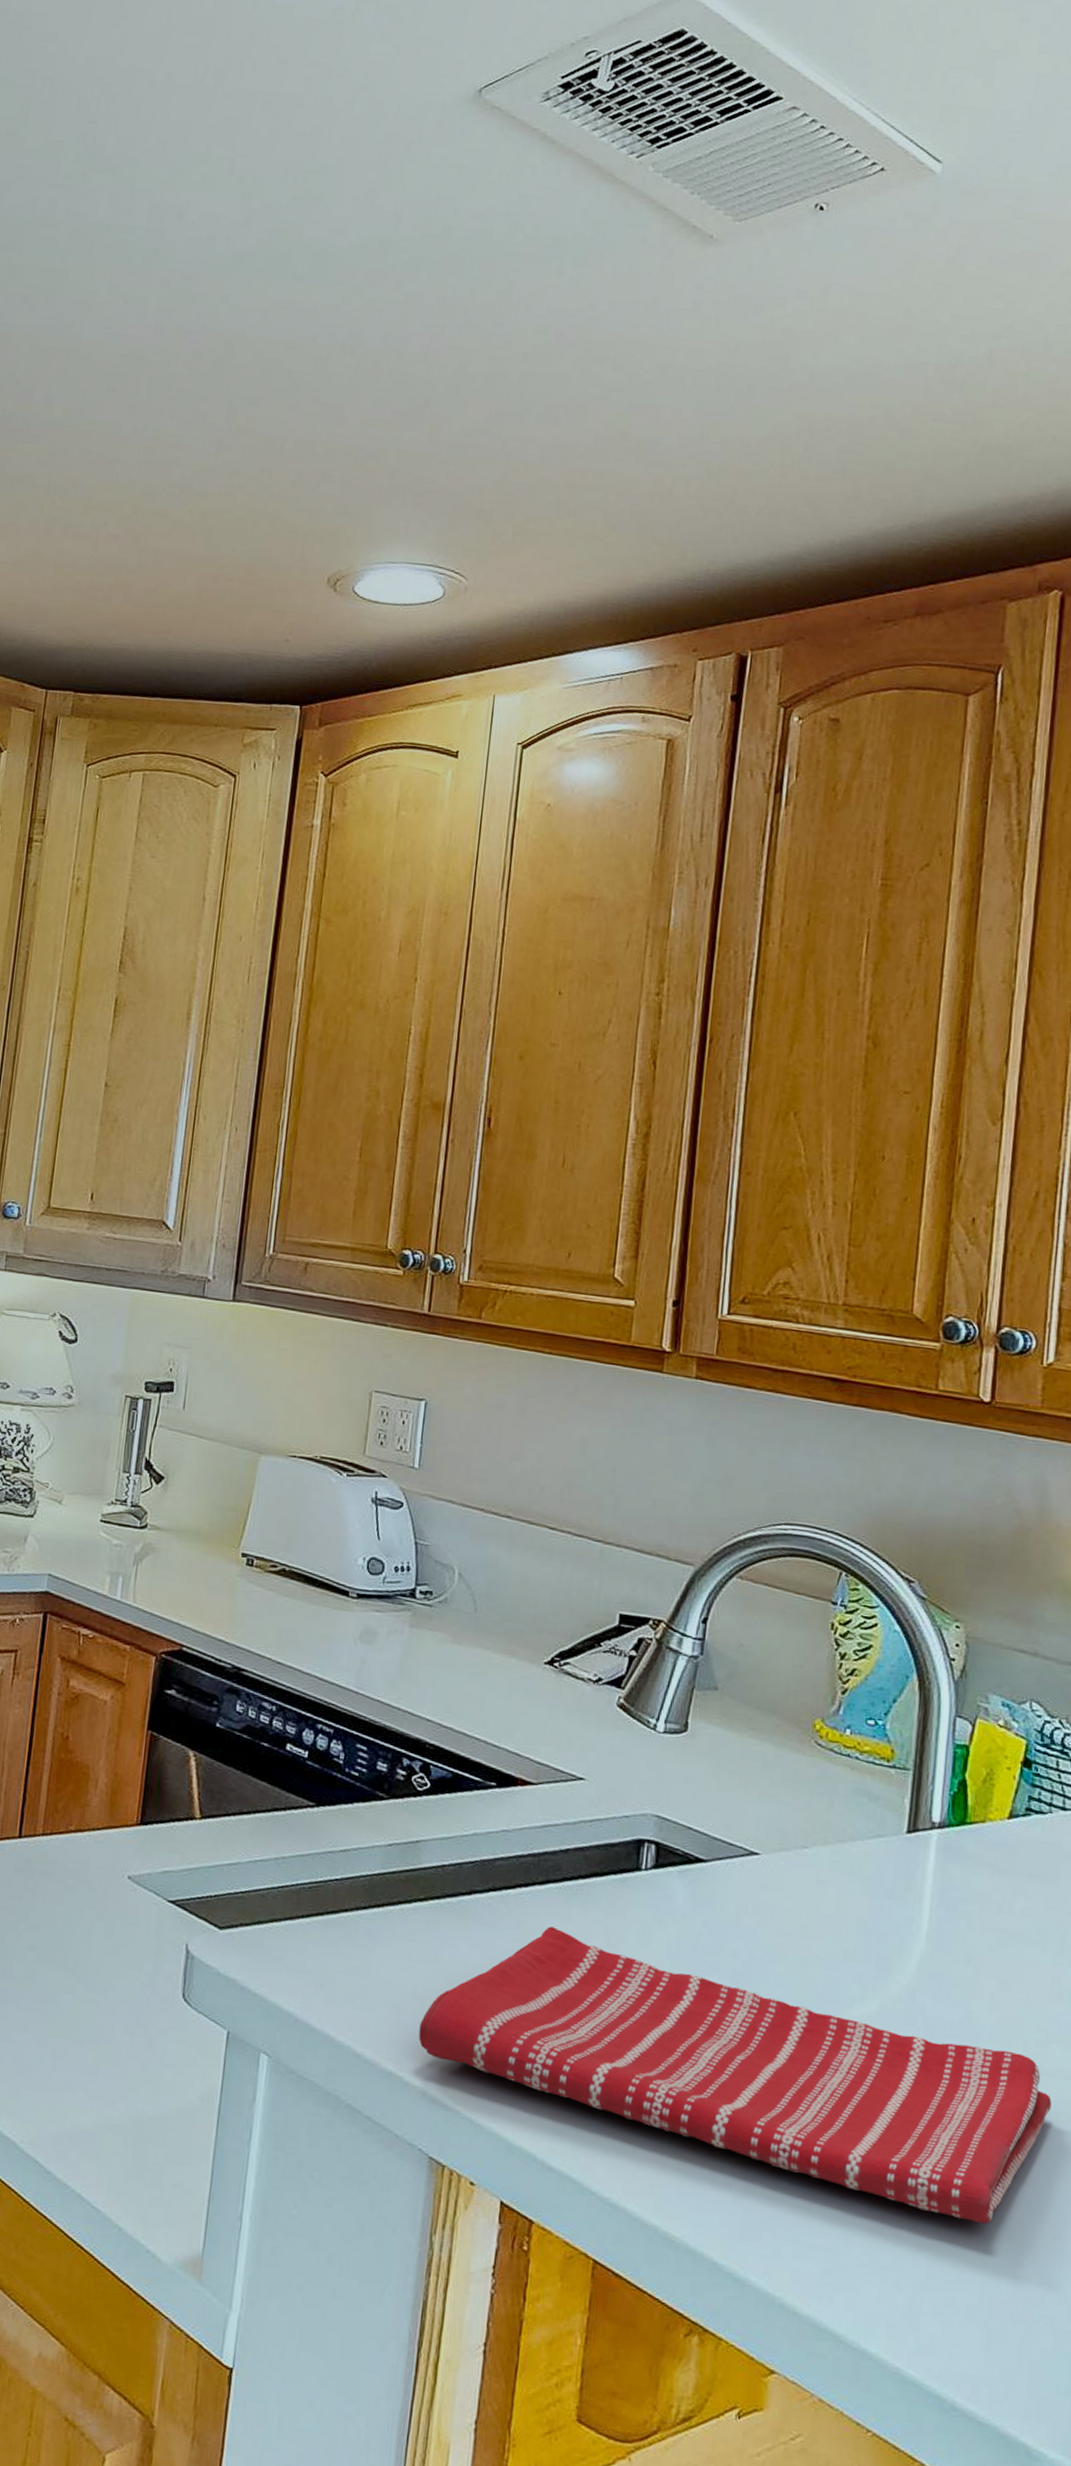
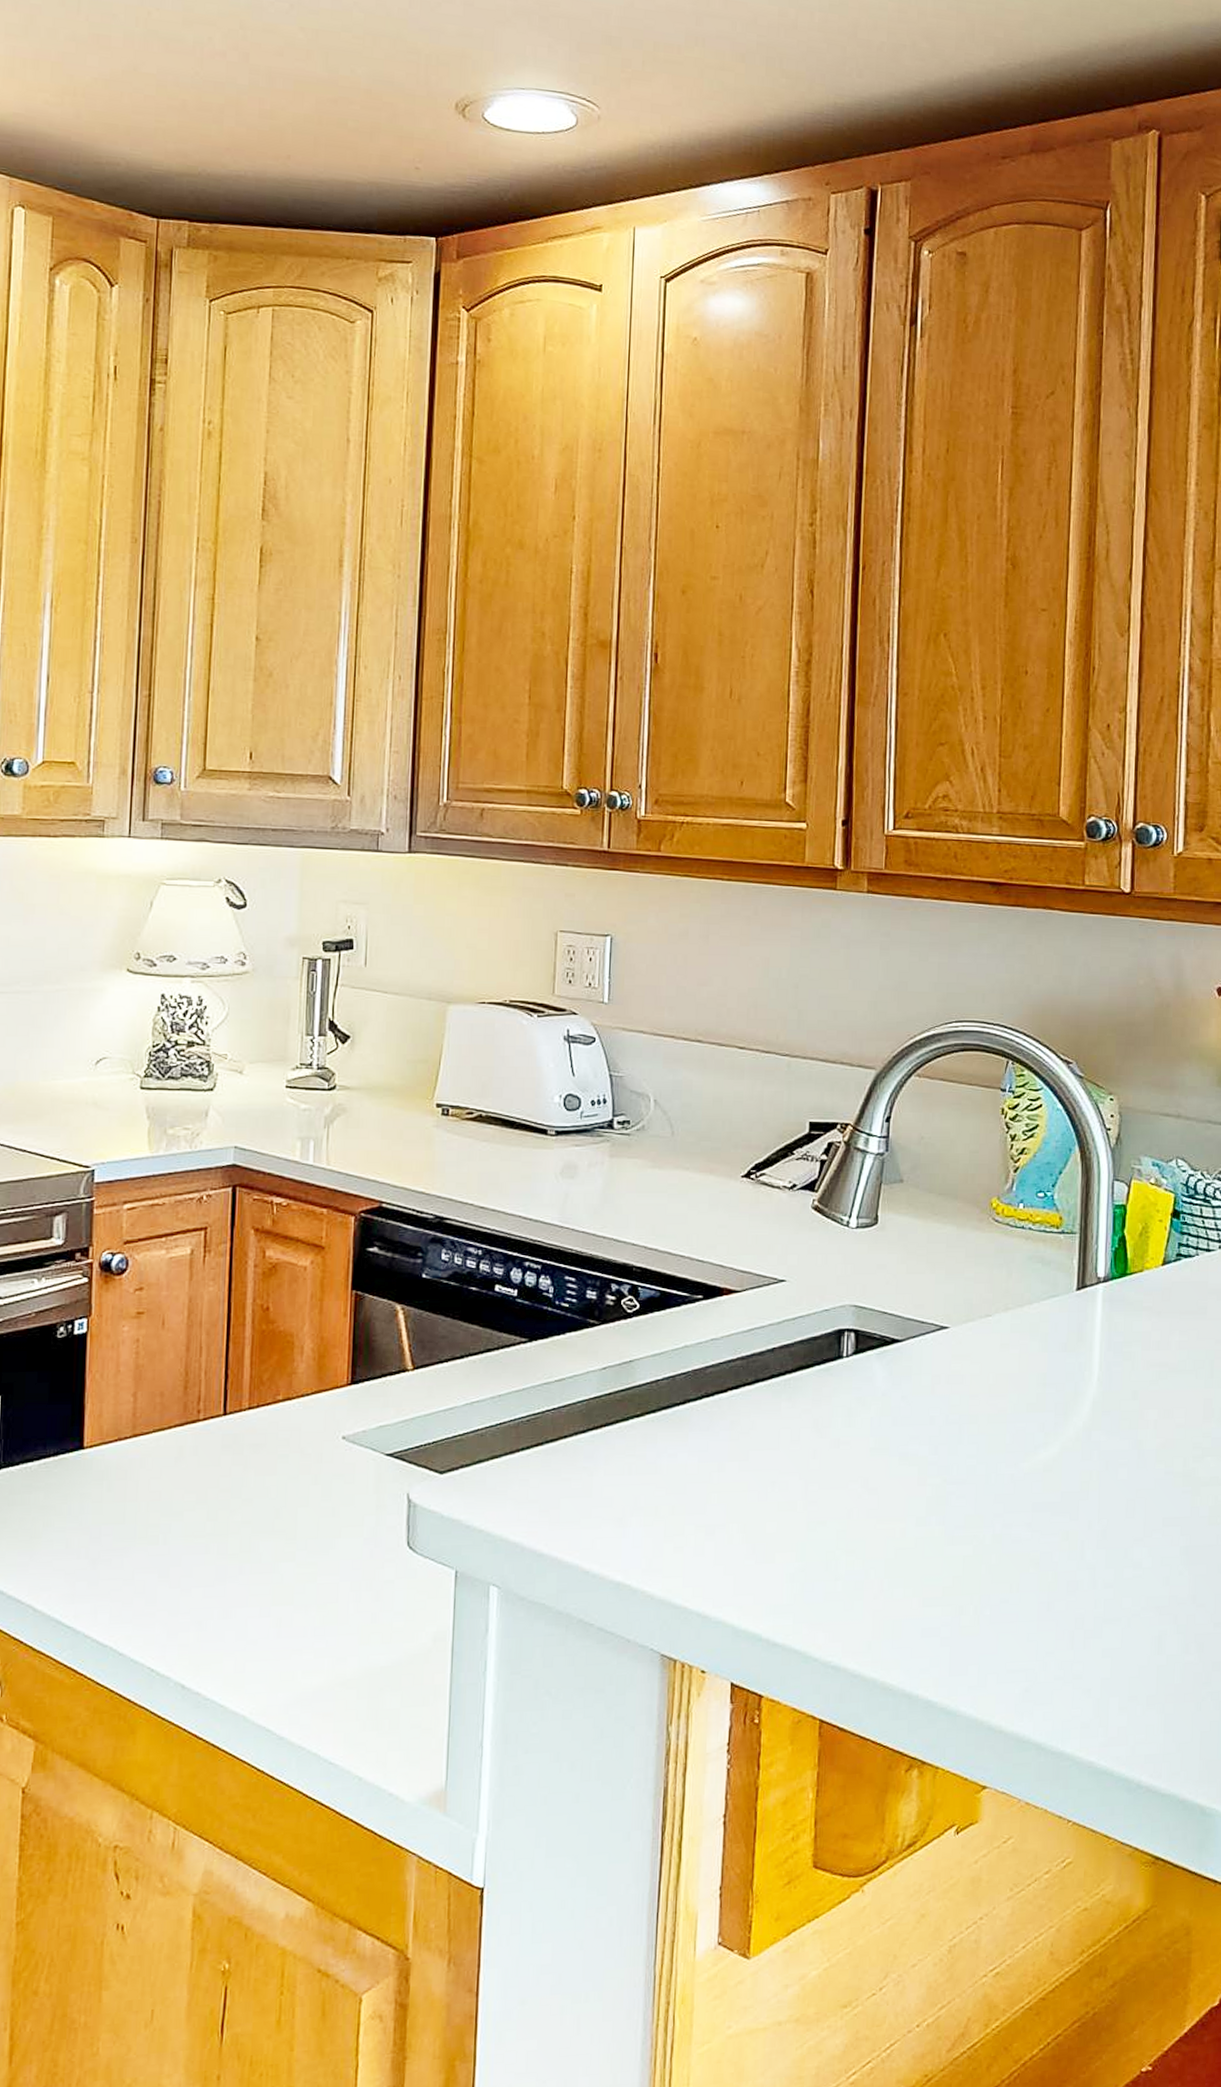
dish towel: present [418,1926,1052,2224] -> none [644,1422,1209,1624]

